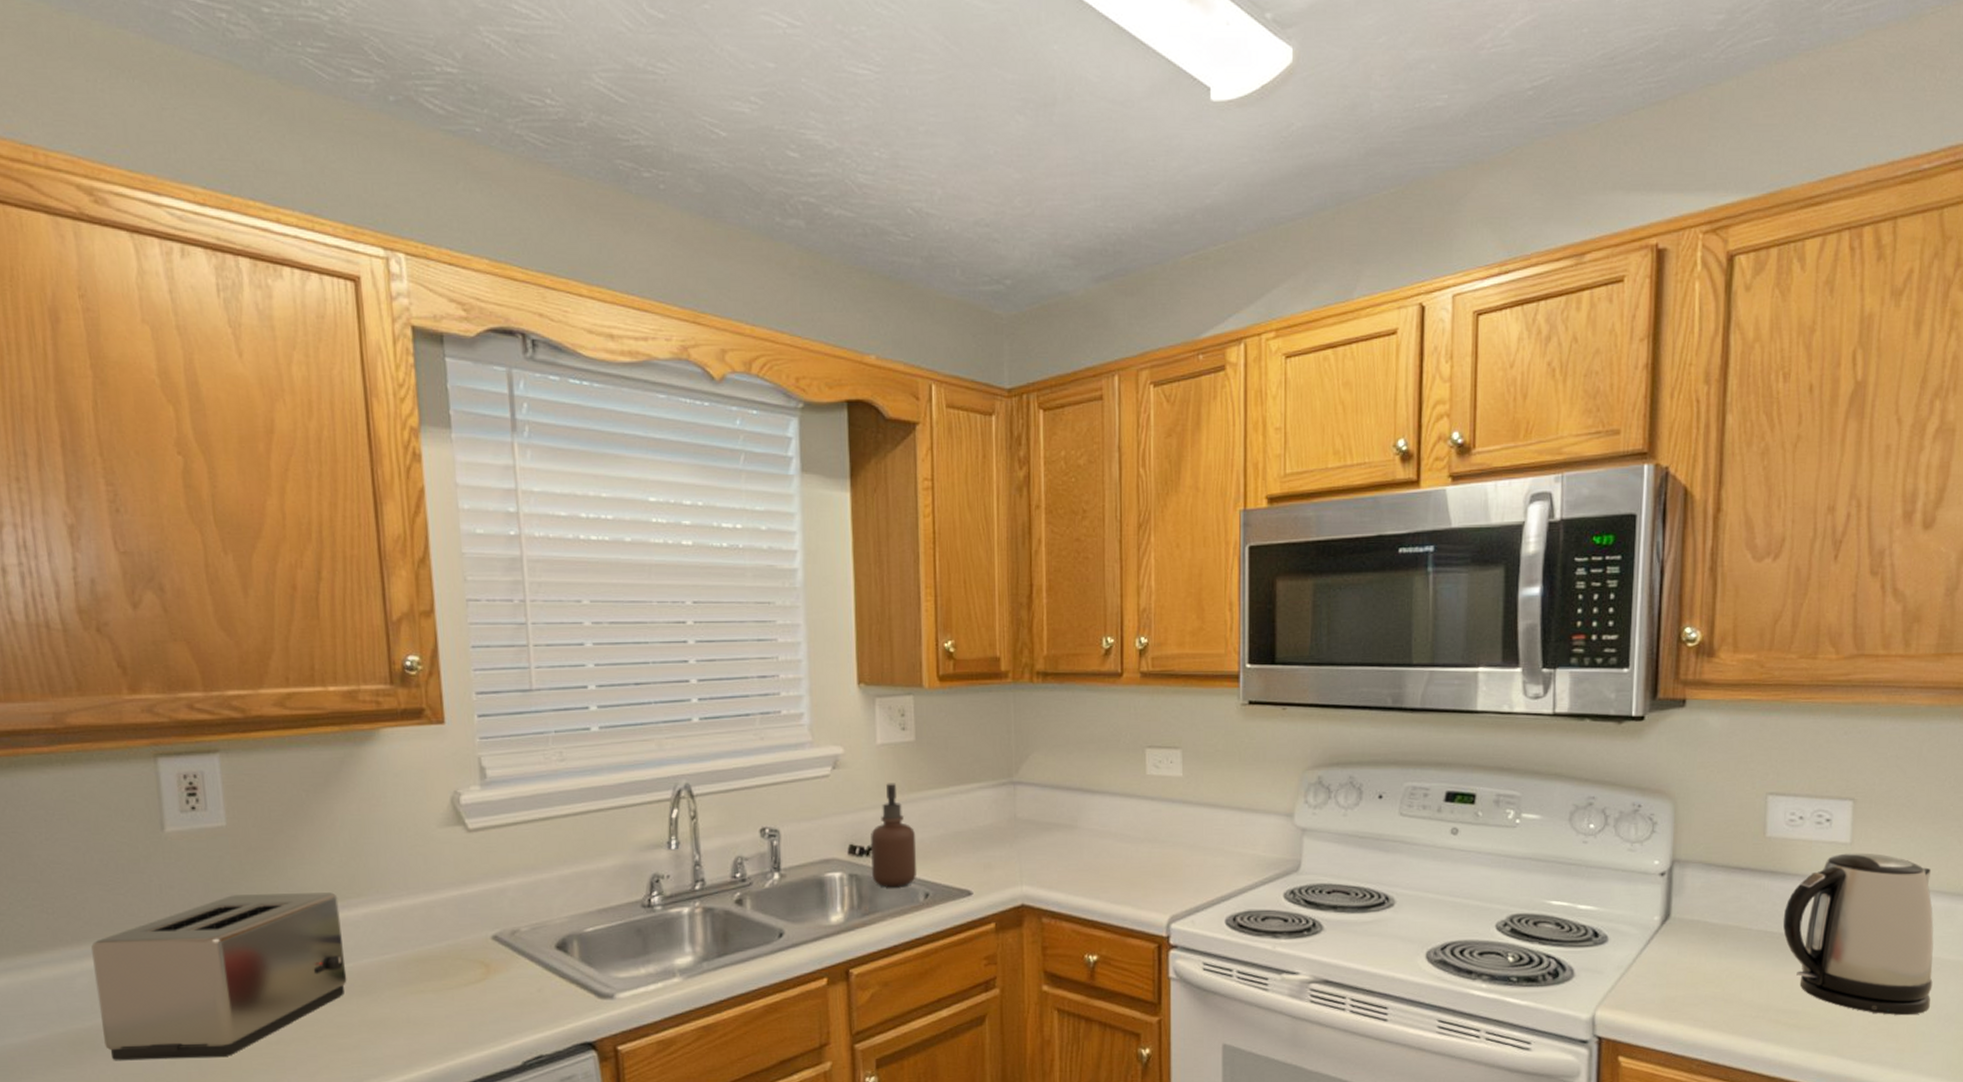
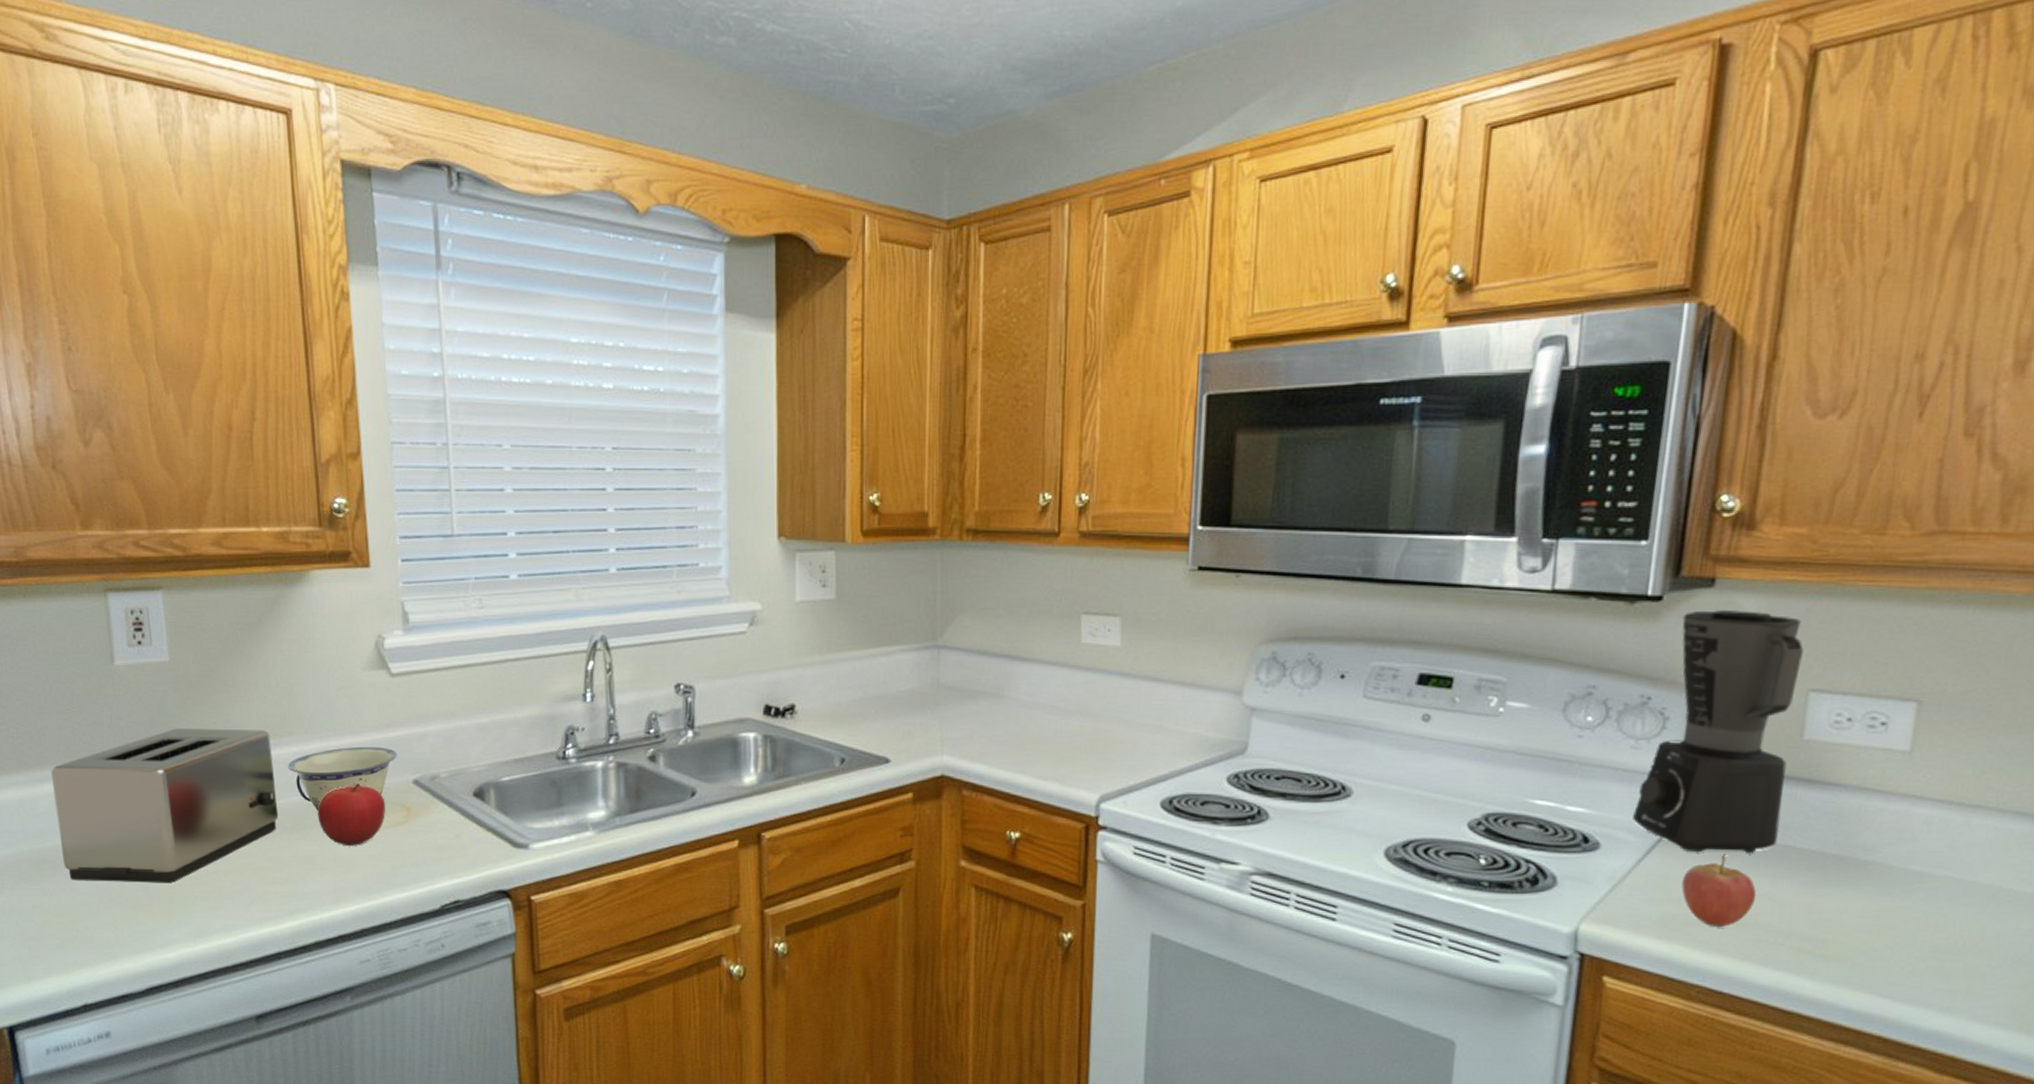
bowl: none [356,903,476,972] -> present [287,746,398,811]
fruit: none [389,941,464,1006] -> present [317,782,386,846]
soap dispenser: present [871,783,917,887] -> none [786,642,834,750]
blender: none [1633,727,1760,940] -> present [1633,610,1804,853]
fruit: none [1678,940,1739,1005] -> present [1681,854,1757,927]
kettle: present [1783,853,1934,1016] -> none [1816,763,2012,953]

